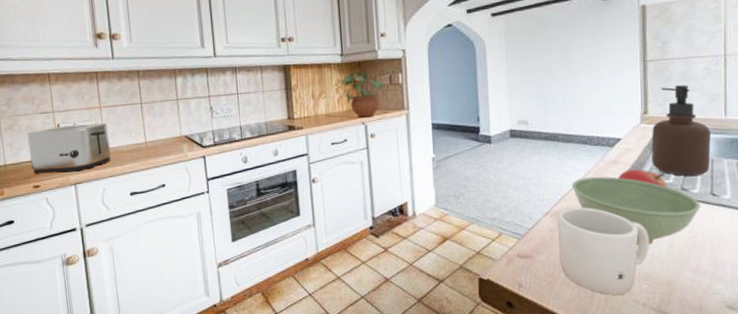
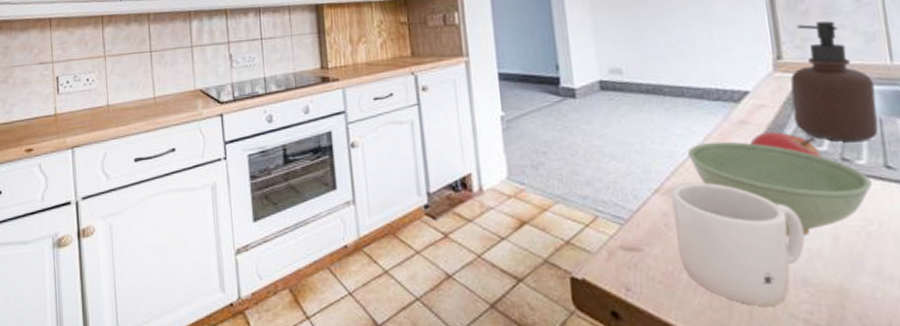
toaster: present [27,123,111,174] -> none [22,75,115,136]
potted plant: present [340,68,384,118] -> none [383,6,437,67]

